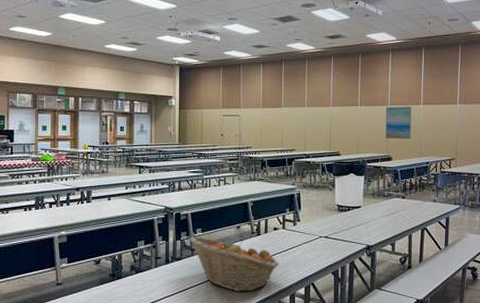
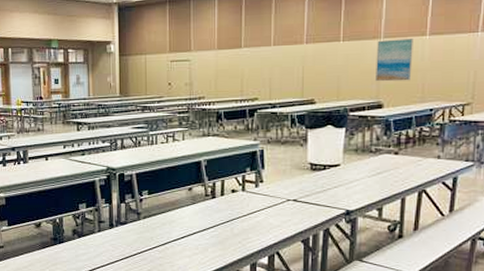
fruit basket: present [189,236,280,292] -> none [134,199,239,260]

